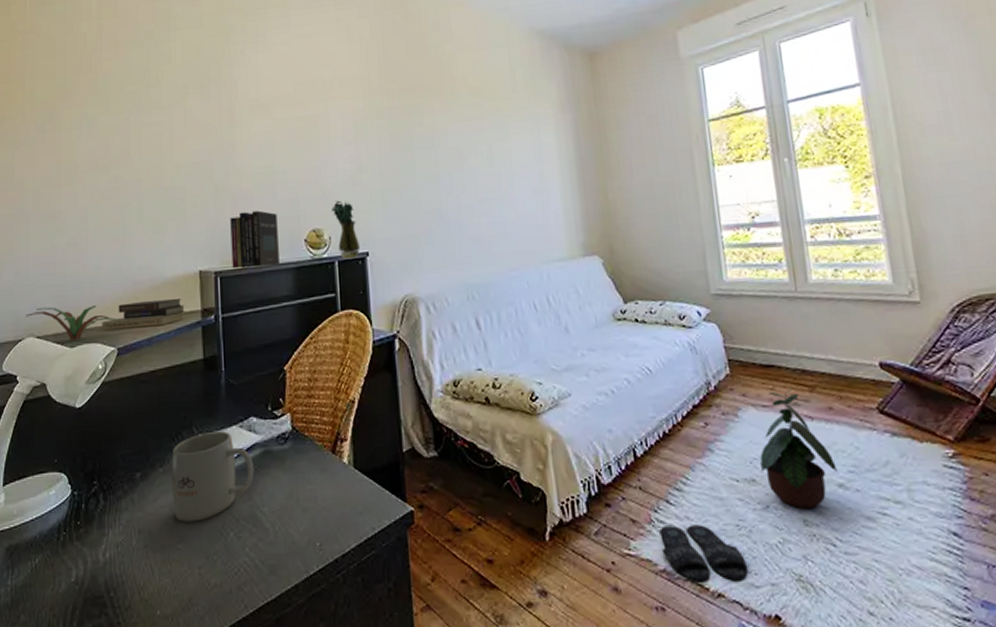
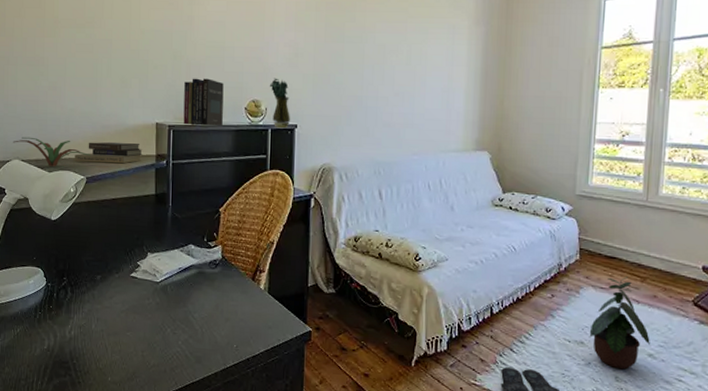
mug: present [170,430,255,522] -> none [124,251,190,318]

